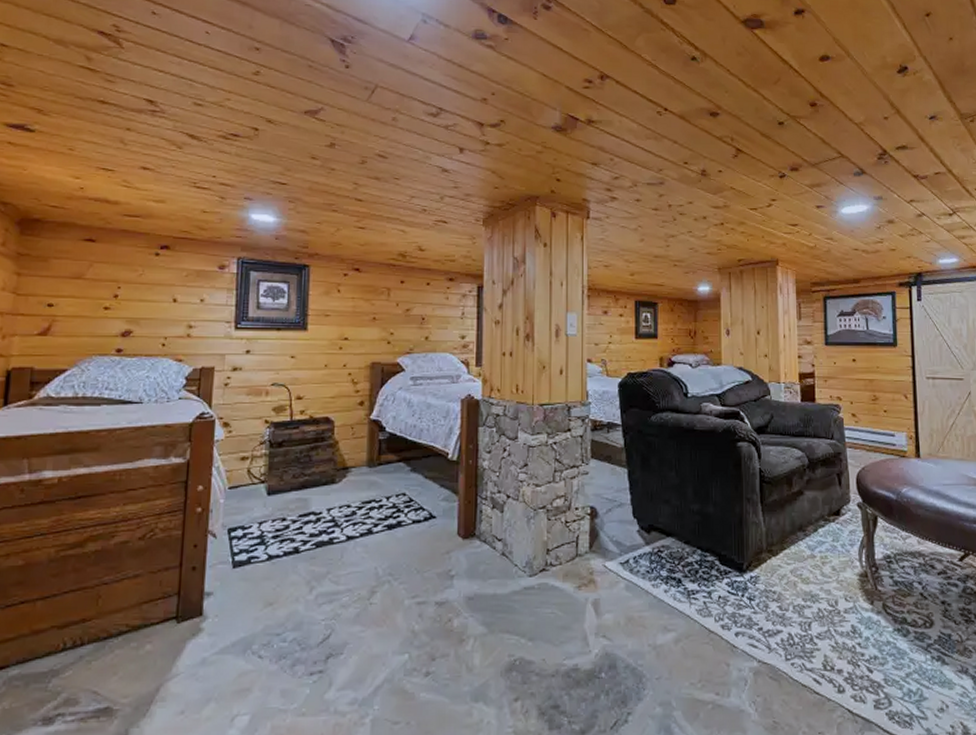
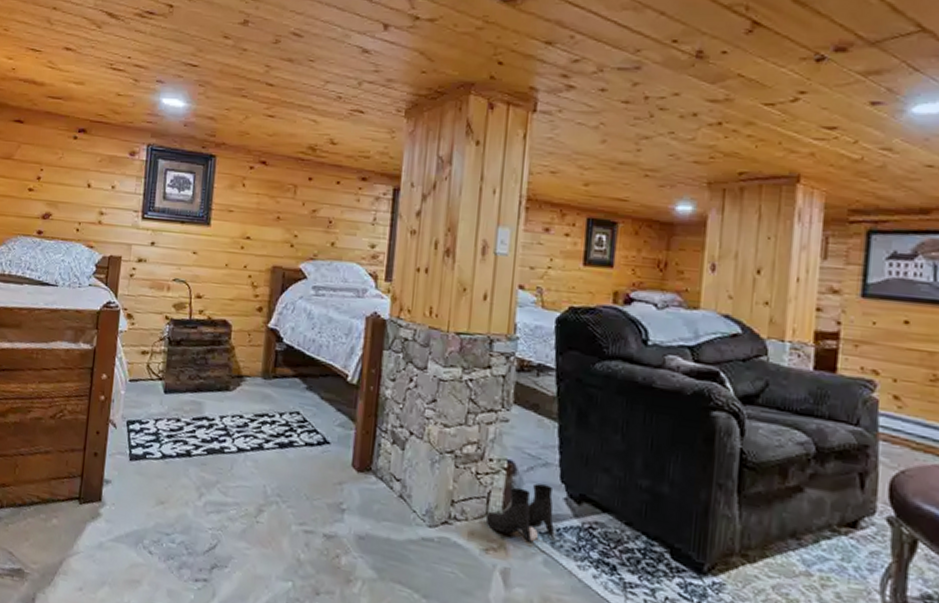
boots: none [576,522,632,573] -> present [485,483,555,542]

